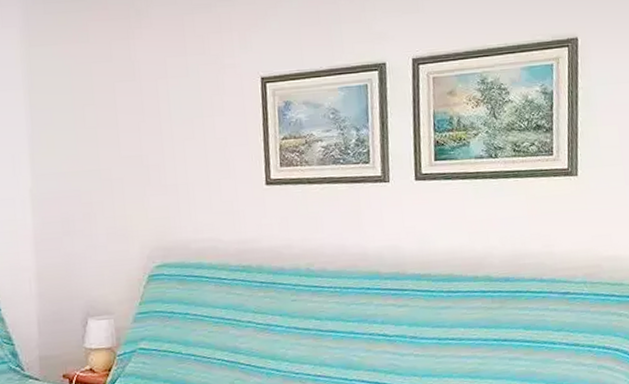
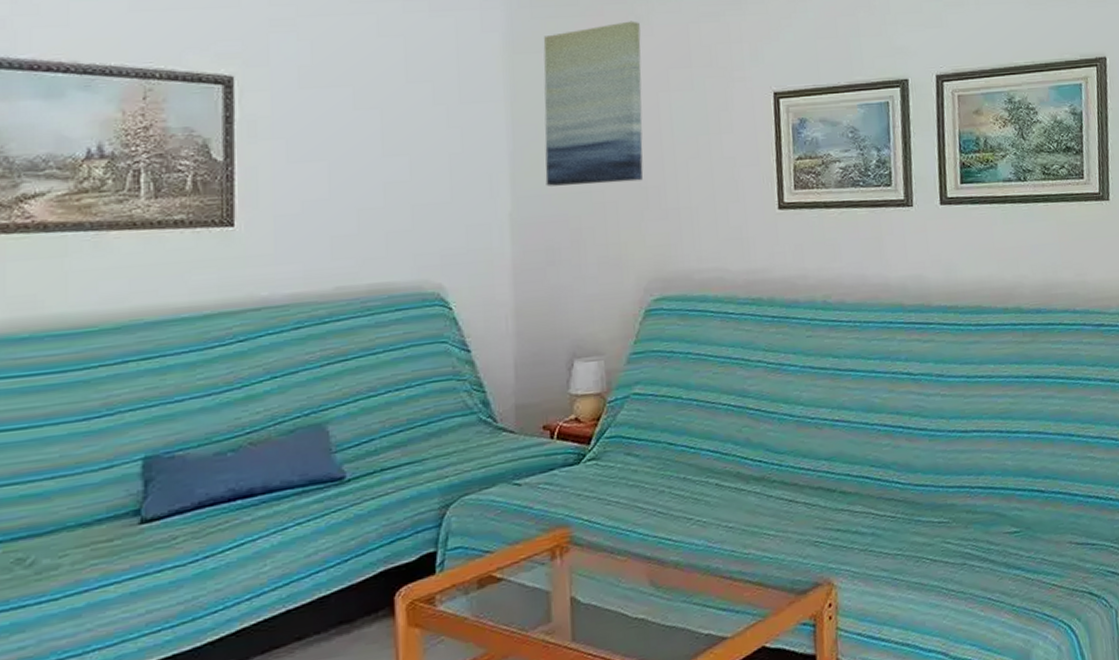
wall art: none [55,14,145,165] -> present [543,21,643,186]

